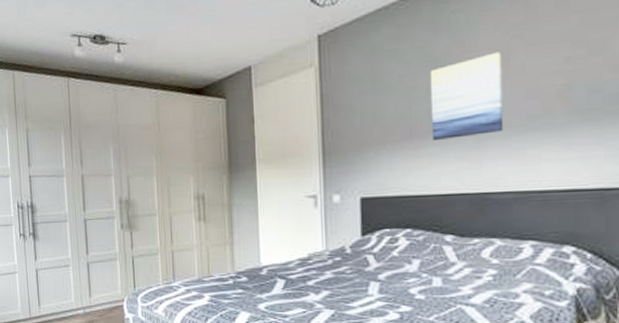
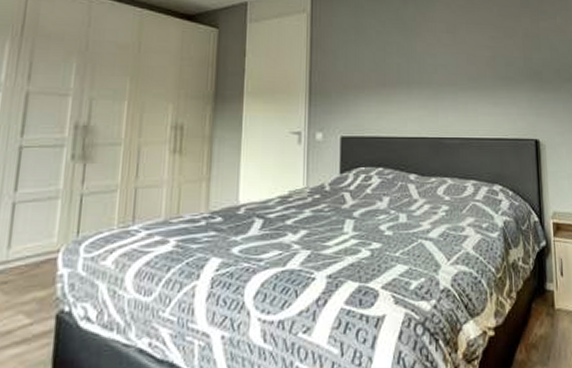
wall art: present [430,51,504,140] -> none [400,25,453,90]

